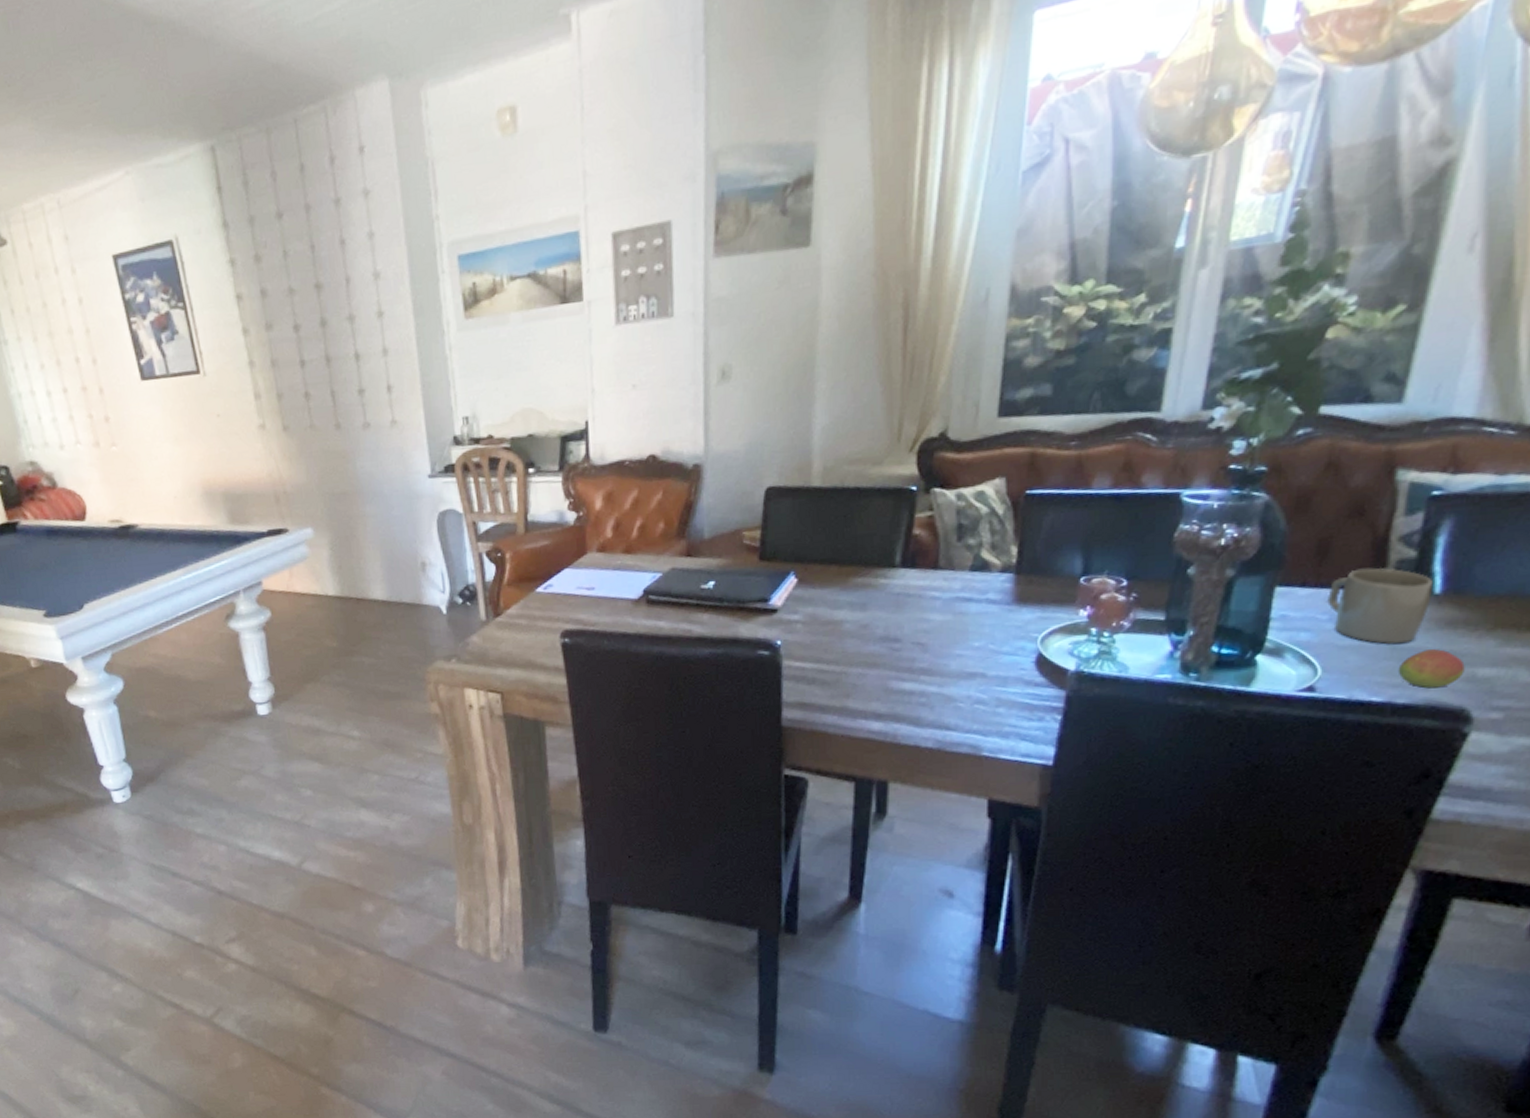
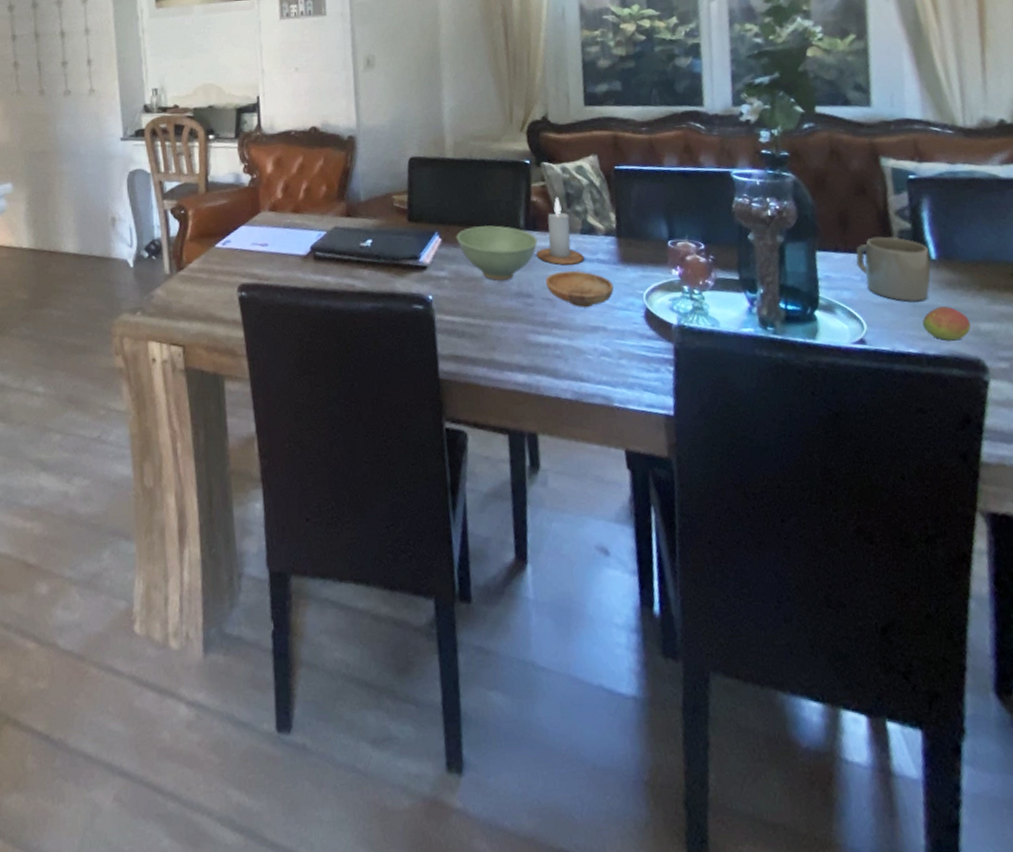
bowl: none [815,562,915,624] -> present [456,224,538,280]
candle: none [912,528,970,607] -> present [536,196,584,265]
bowl: none [919,612,1003,653] -> present [545,270,614,308]

